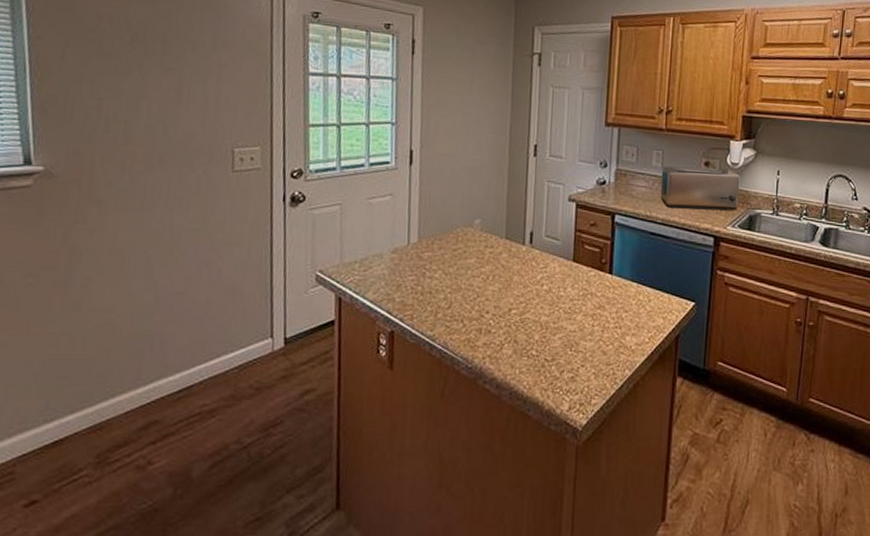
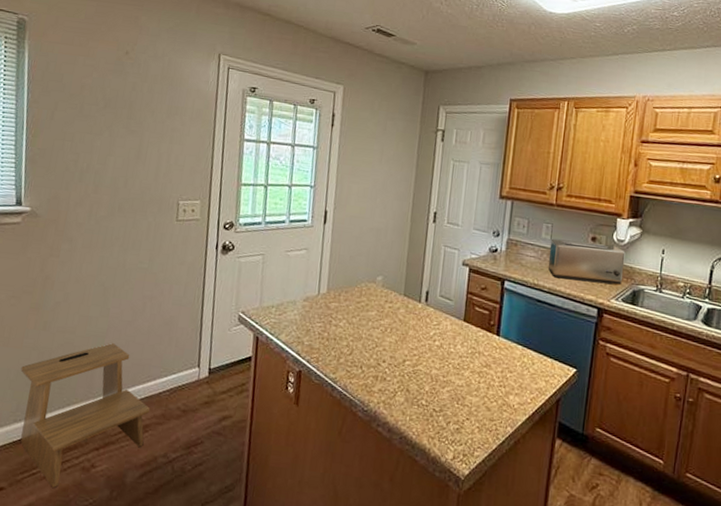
step stool: none [47,318,217,493] -> present [20,342,151,488]

